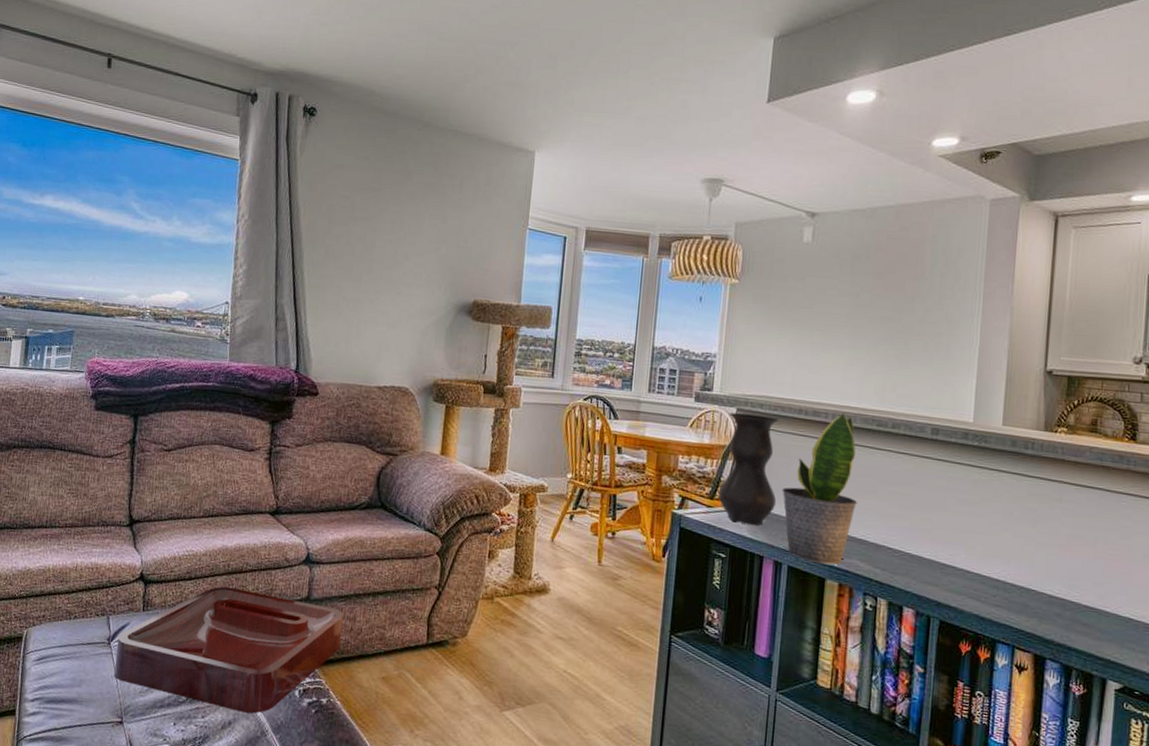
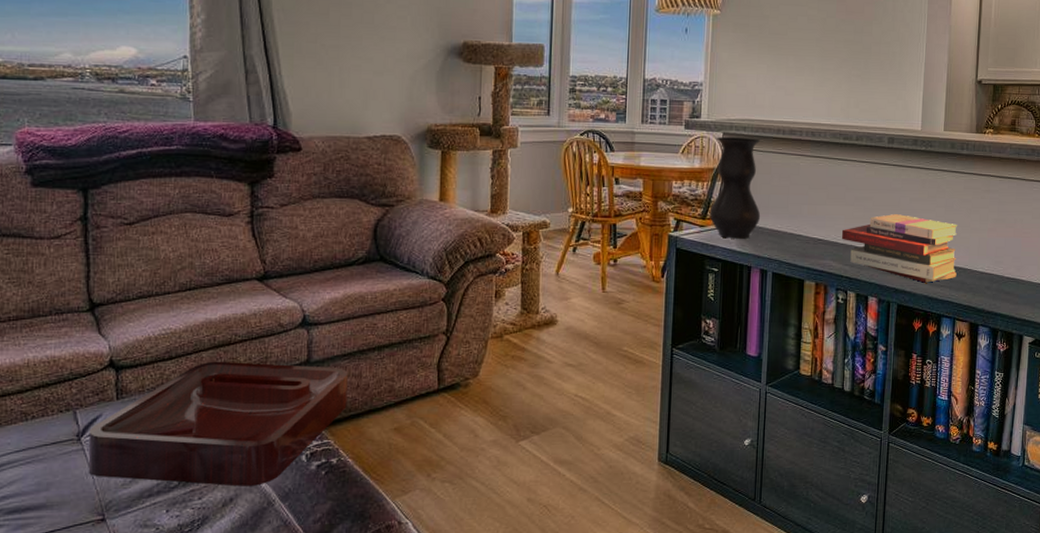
potted plant: present [782,412,858,565] -> none [765,129,830,268]
books: none [871,515,1018,600] -> present [841,214,957,283]

